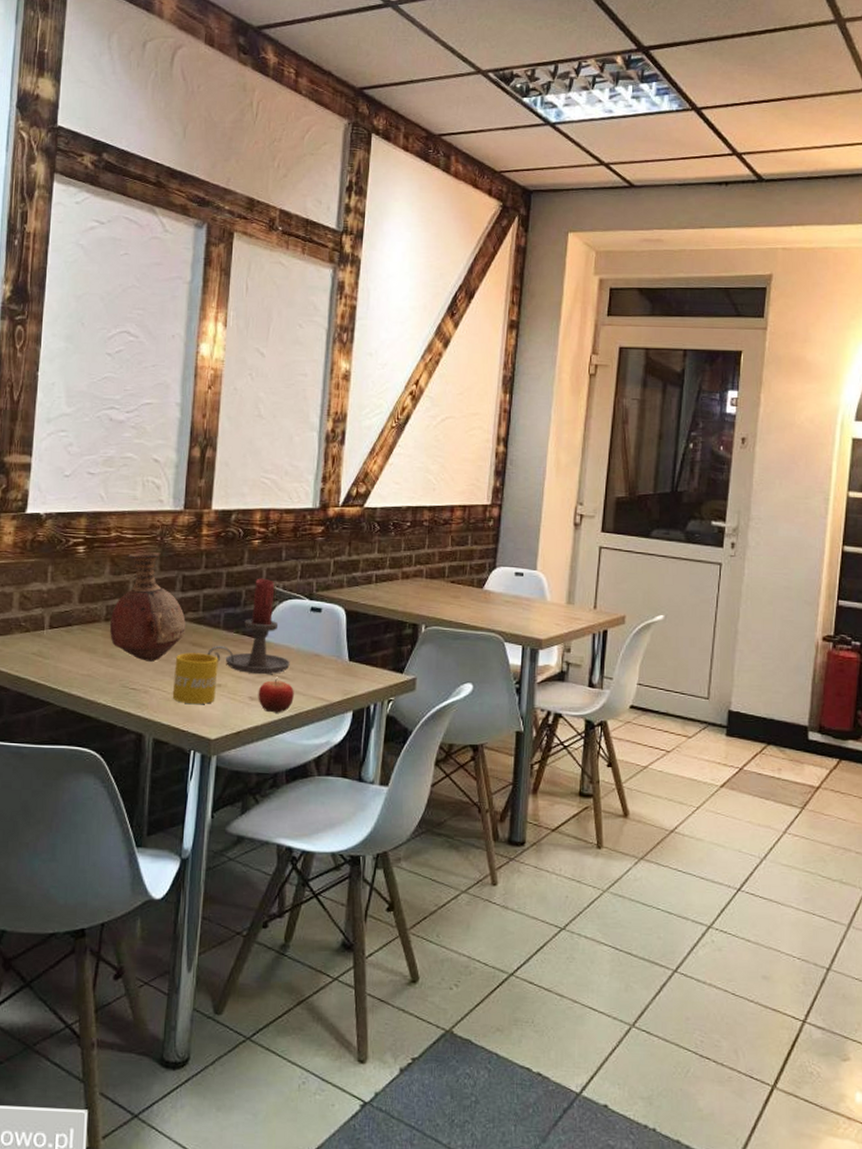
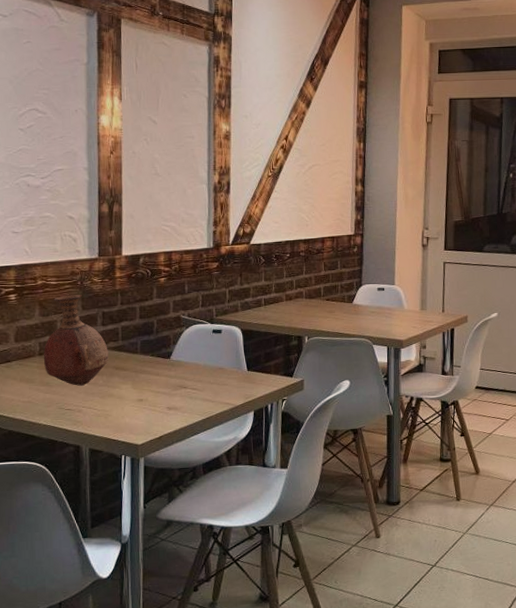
mug: present [172,652,218,705] -> none [102,375,139,418]
candle holder: present [207,578,290,675] -> none [129,309,199,388]
fruit: present [258,678,294,713] -> none [174,390,204,419]

